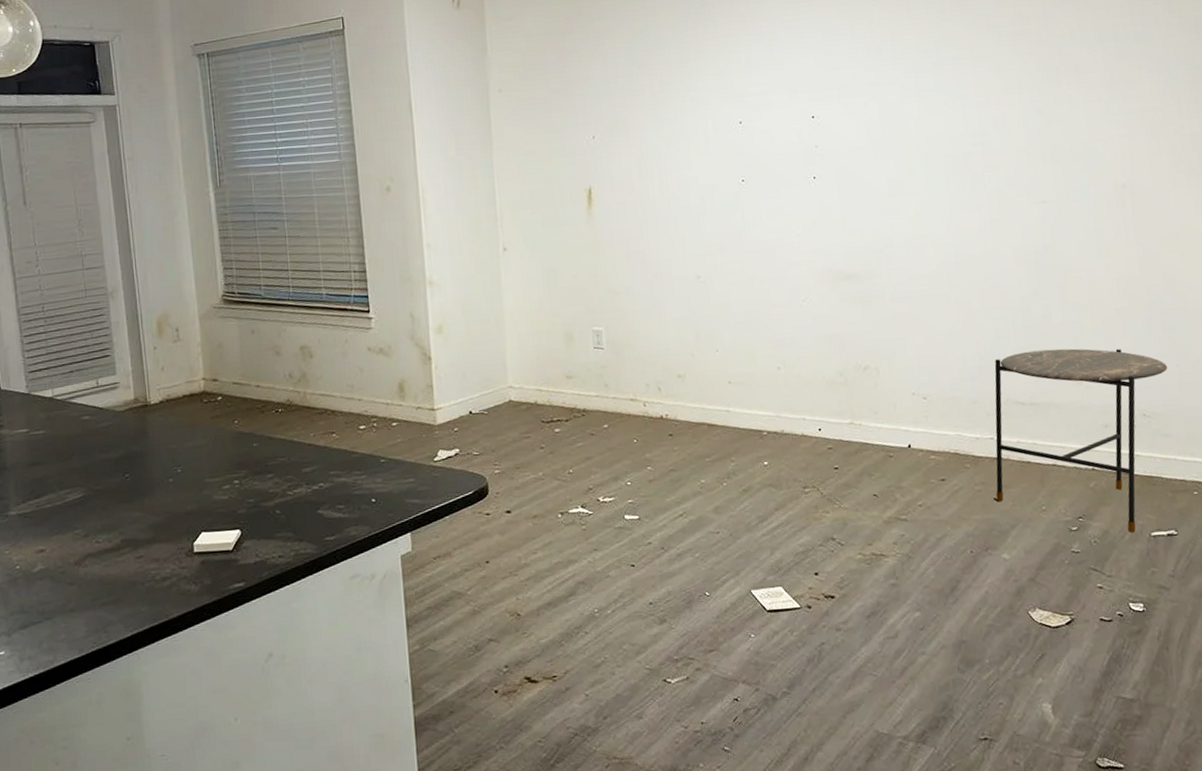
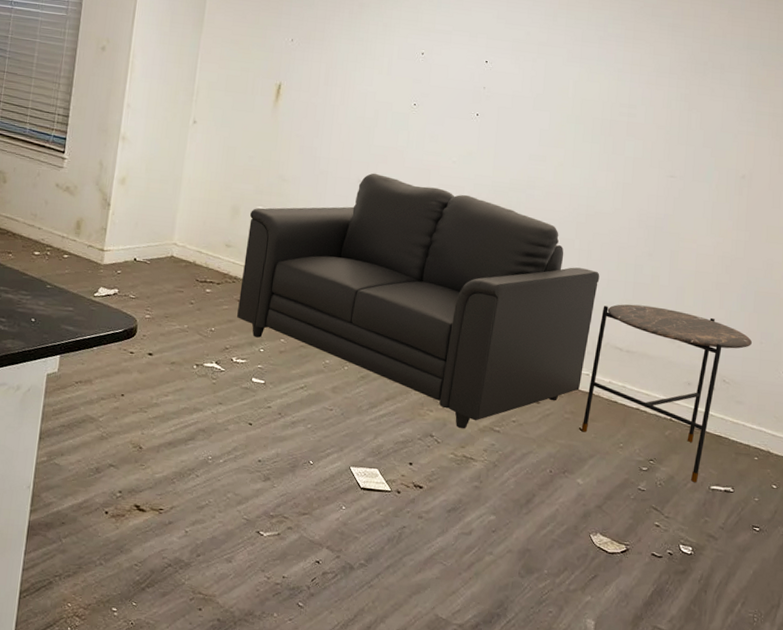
sofa: none [586,265,986,525] -> present [237,173,600,429]

